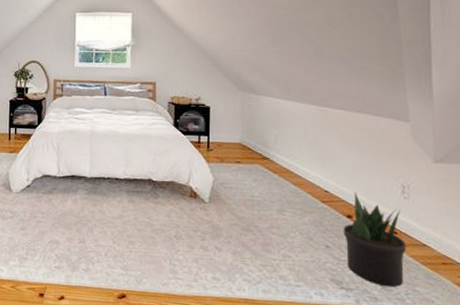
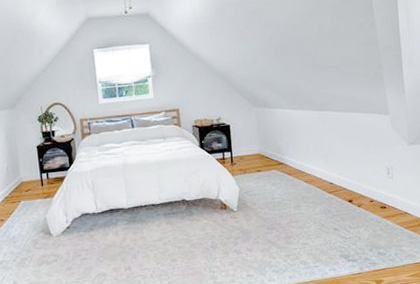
planter: present [343,192,406,288] -> none [346,180,393,252]

